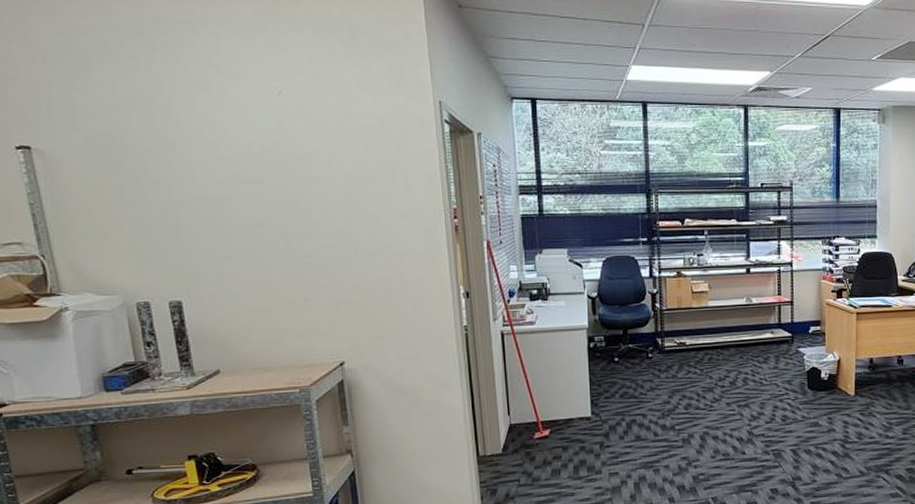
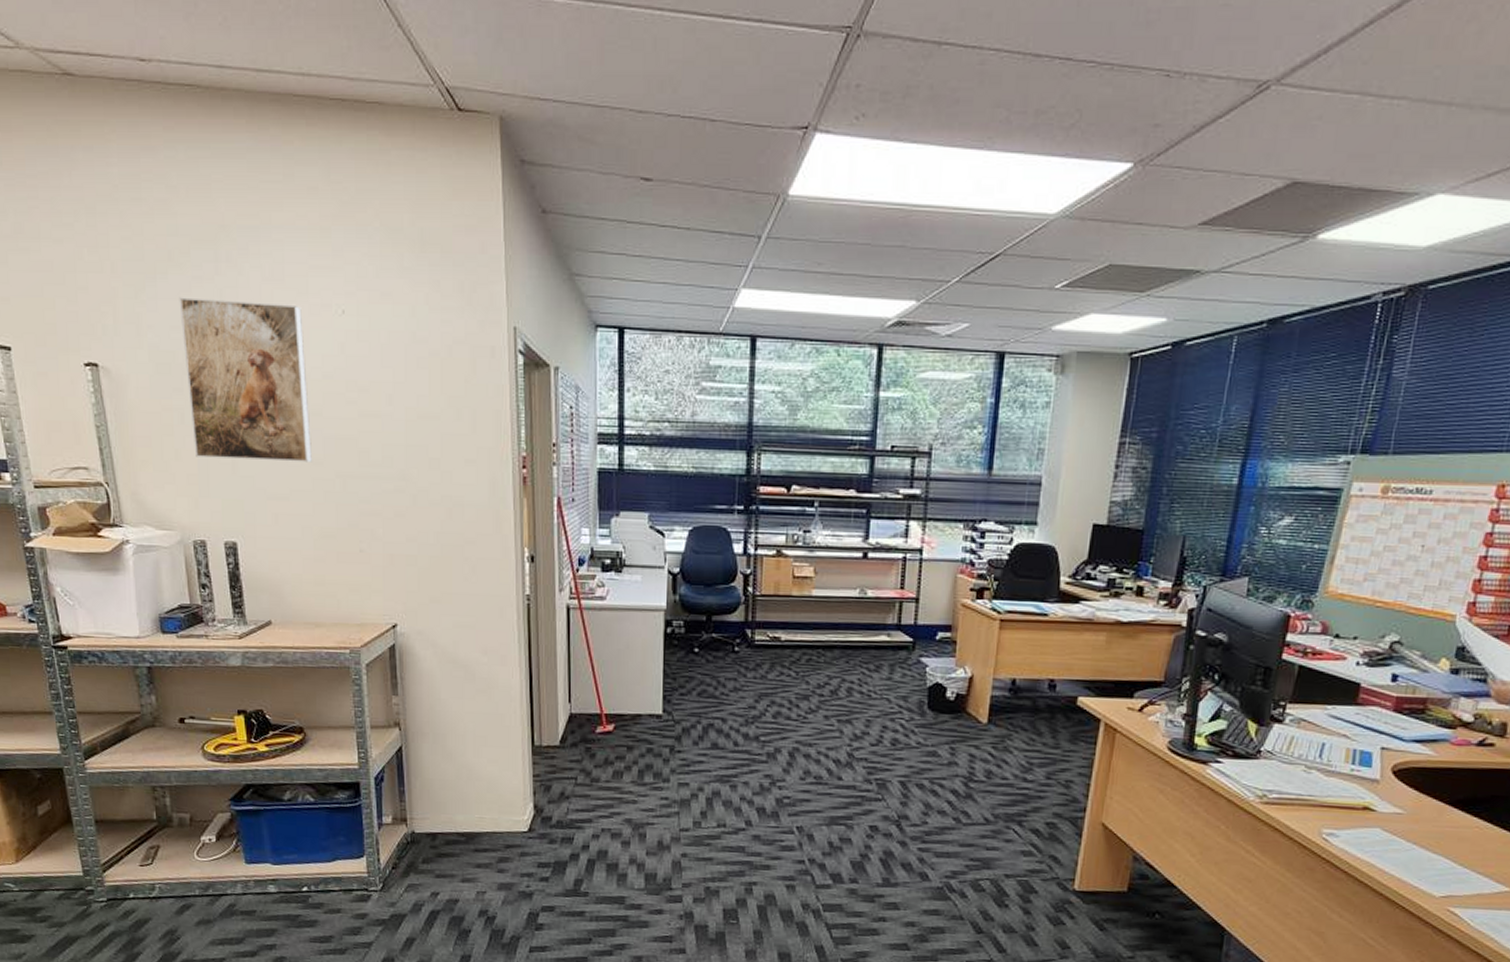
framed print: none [115,84,255,227] -> present [179,297,312,463]

